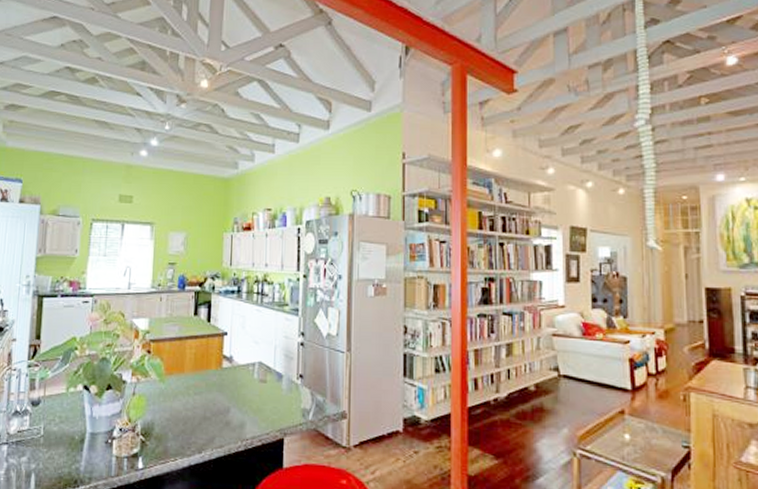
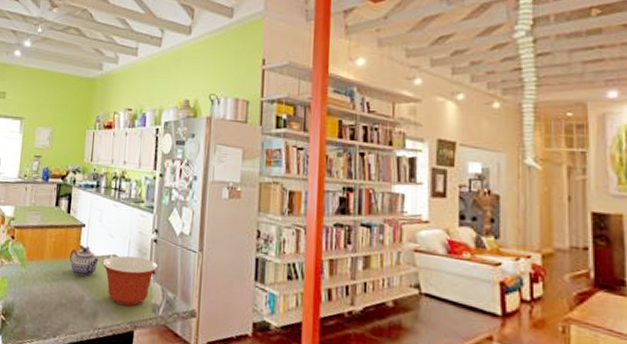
teapot: none [211,356,245,387] -> present [69,247,100,276]
mixing bowl: none [247,361,307,414] -> present [102,255,159,307]

